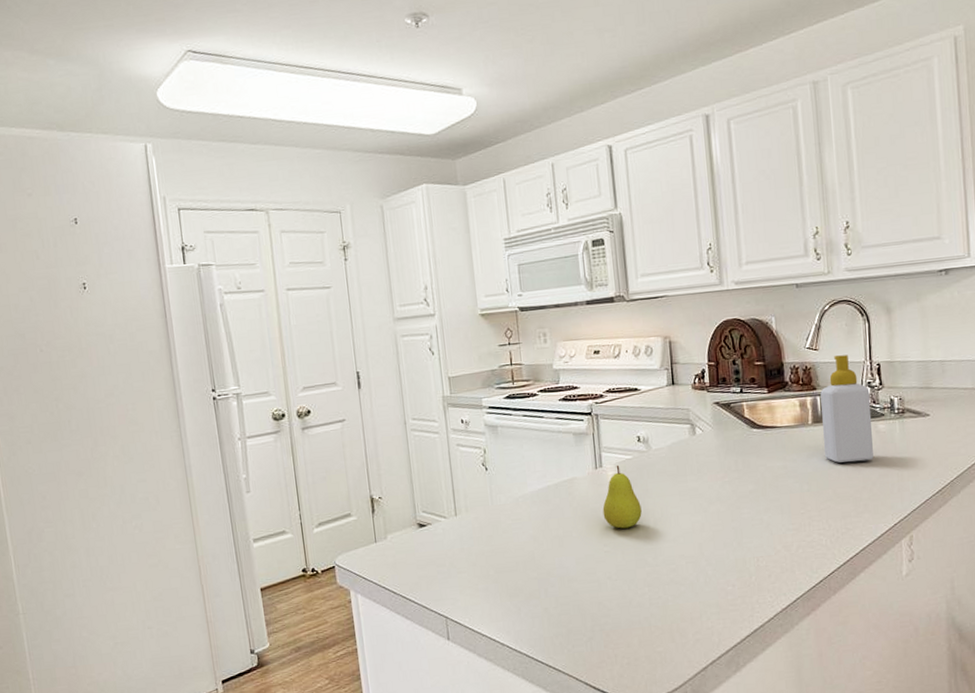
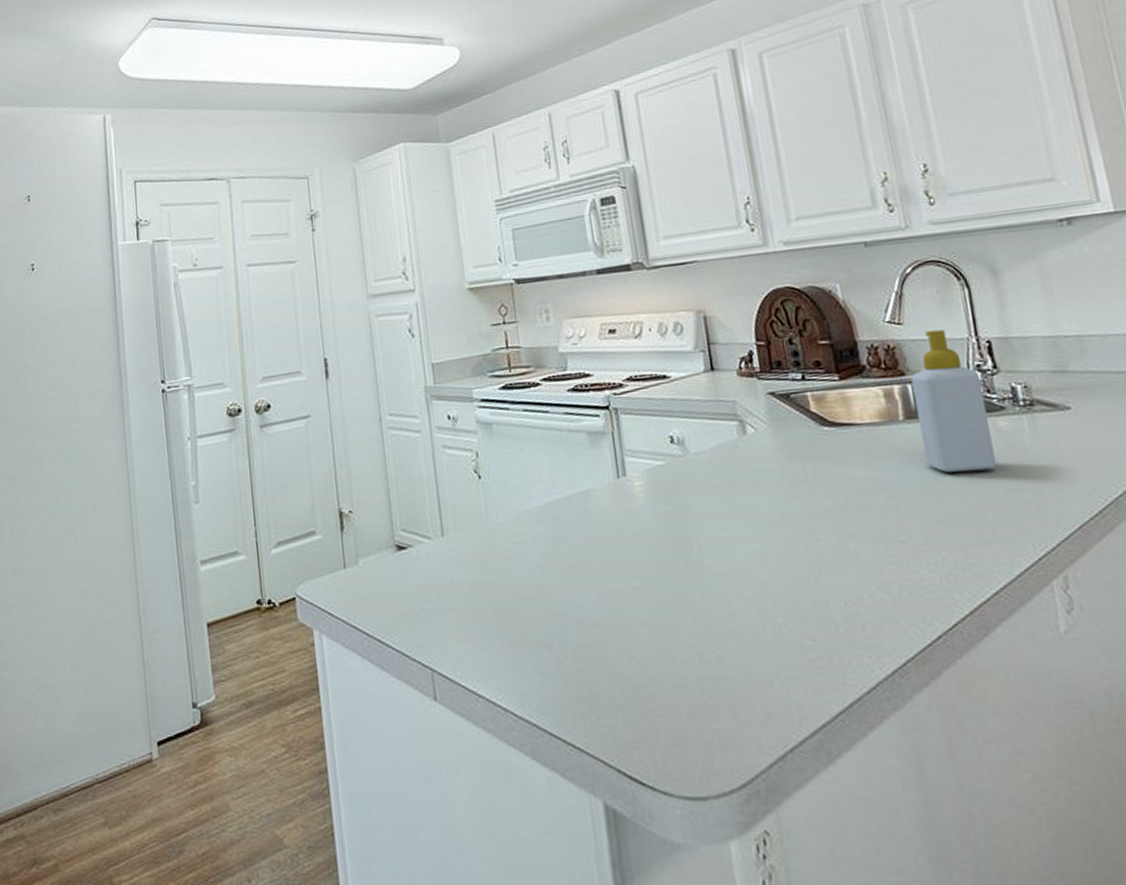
fruit: present [602,465,642,529] -> none [629,473,682,557]

